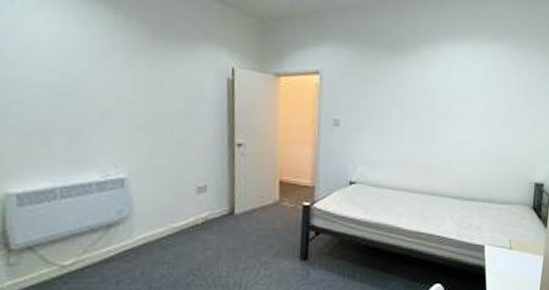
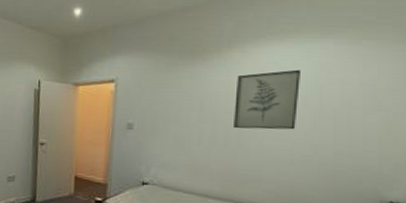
wall art: none [429,69,478,125] -> present [234,69,300,130]

